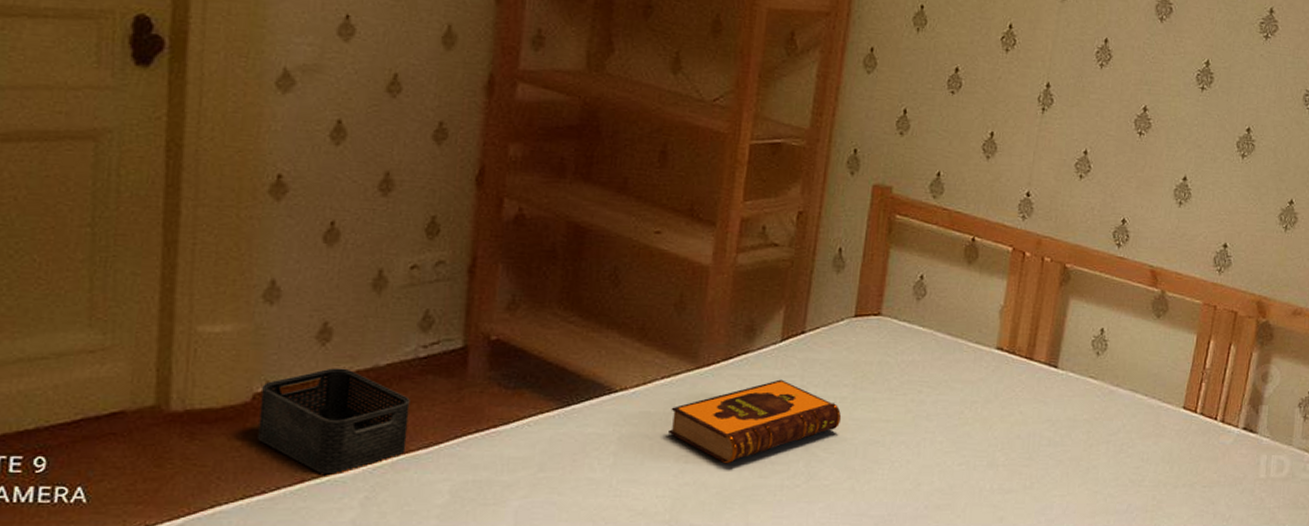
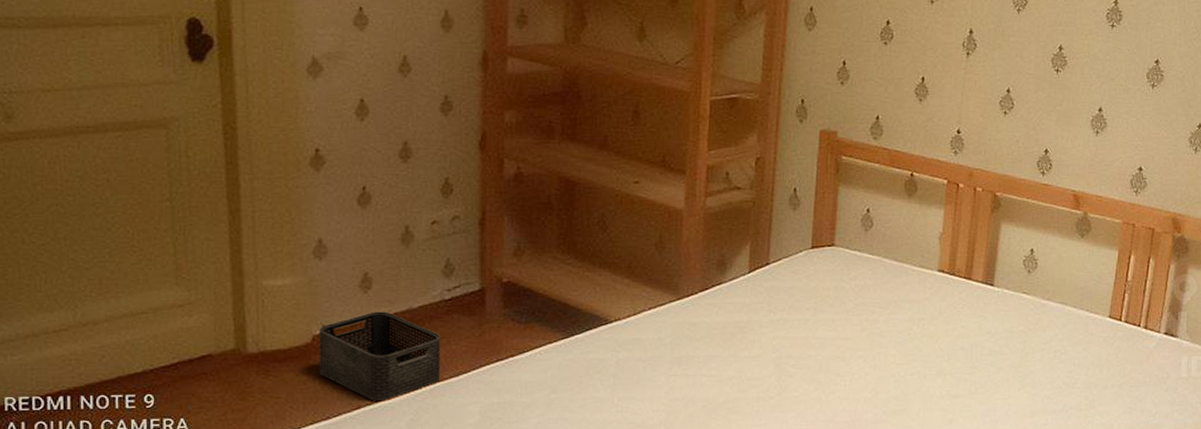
hardback book: present [669,379,842,464] -> none [658,306,806,381]

